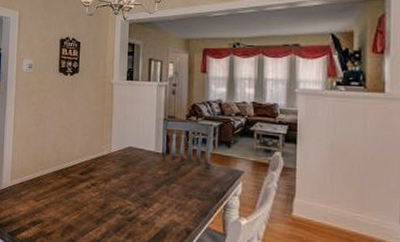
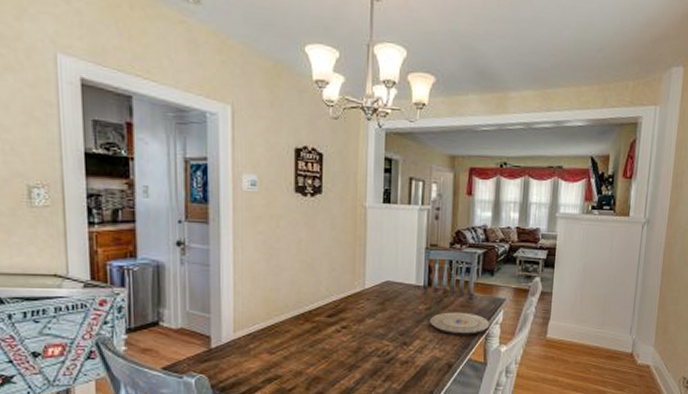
plate: none [167,179,228,204] -> present [429,312,490,335]

